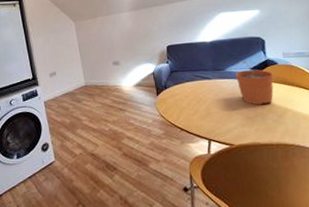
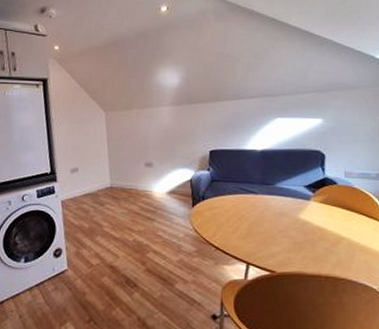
plant pot: present [235,60,274,105] -> none [286,176,330,230]

